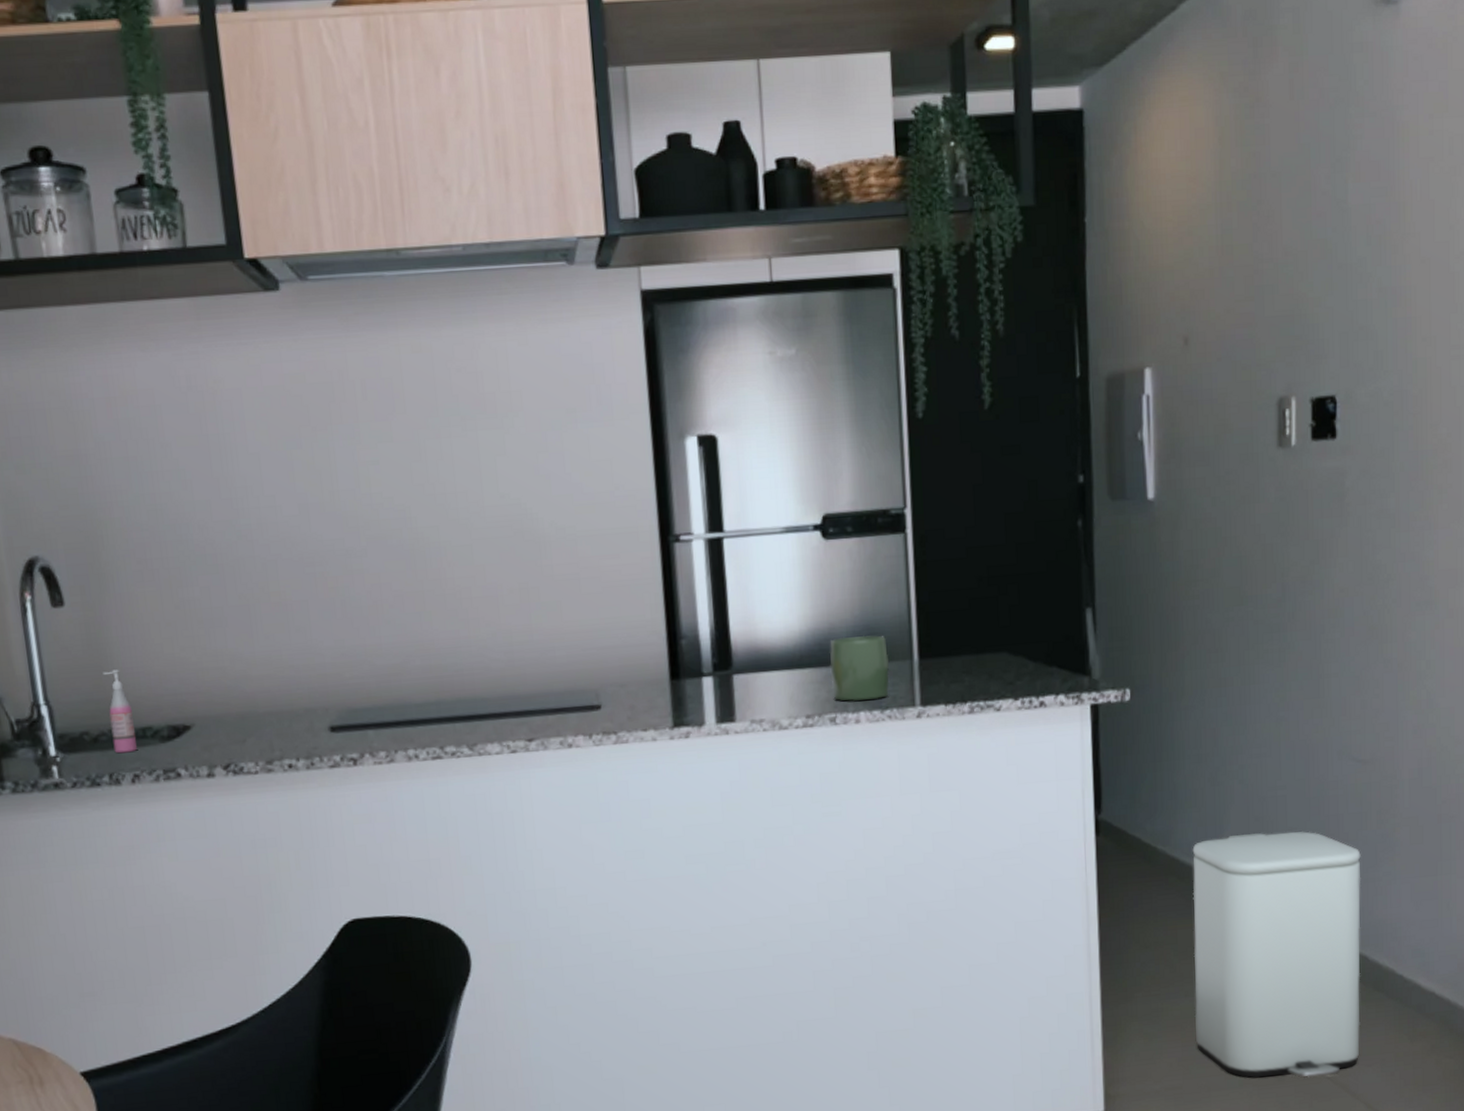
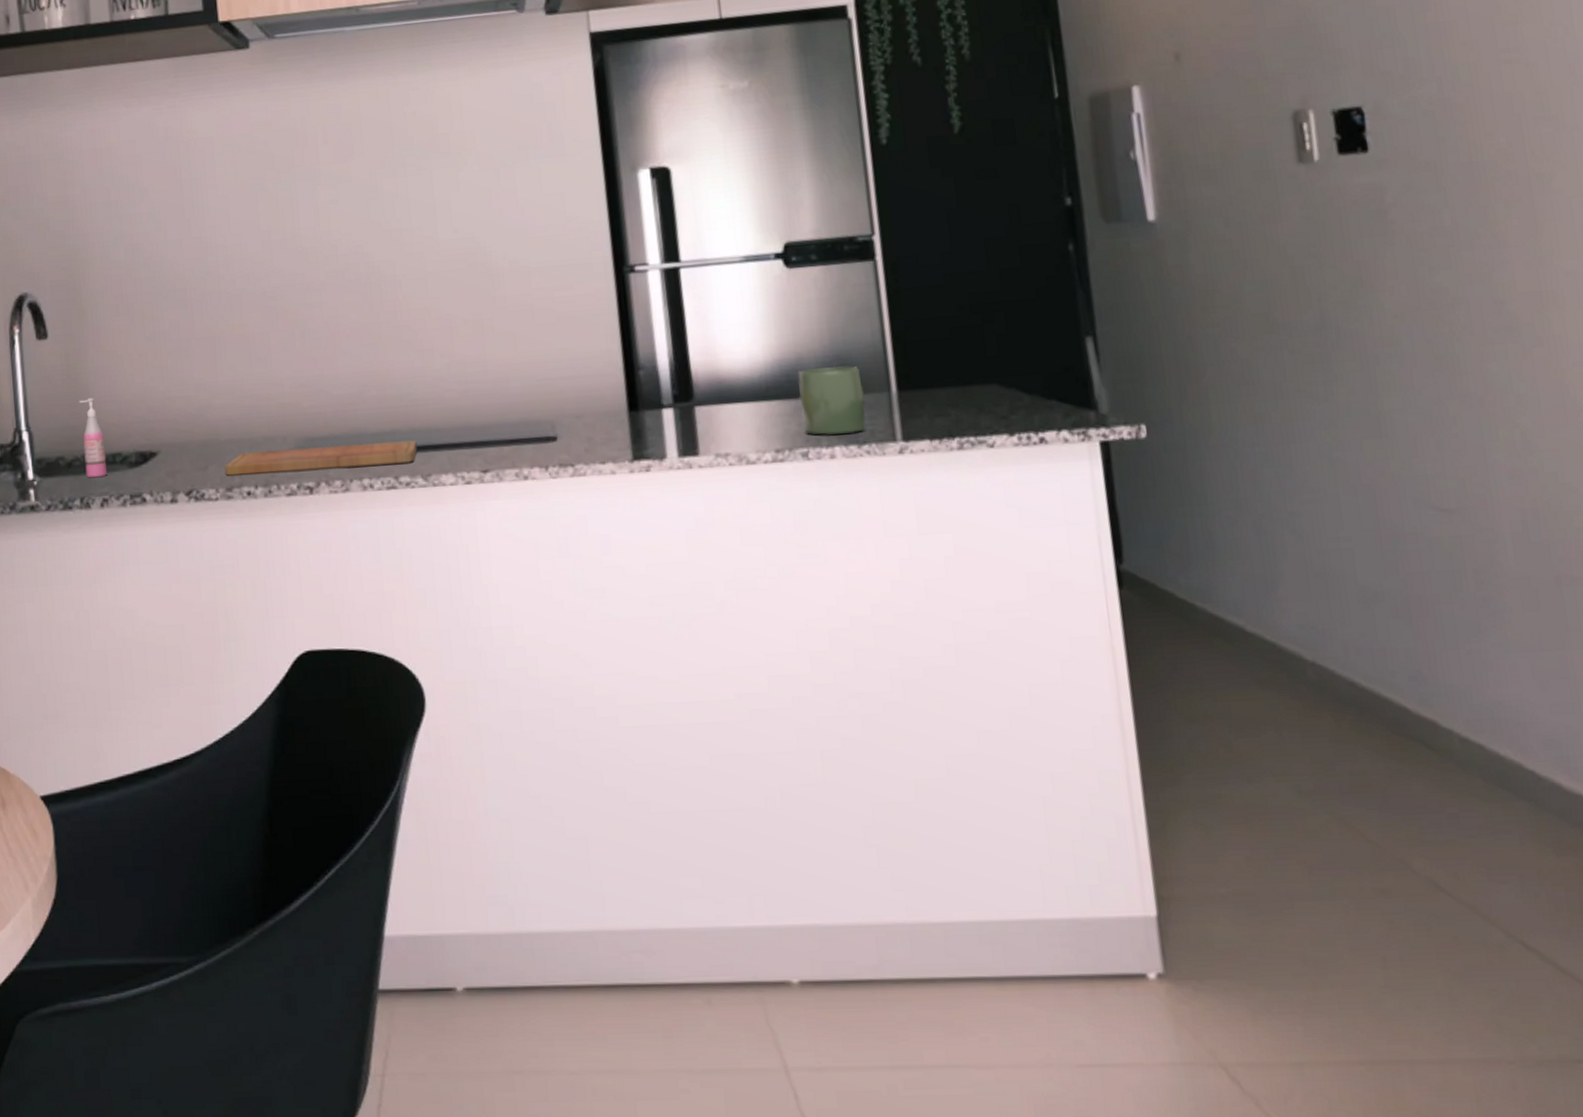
cutting board: none [264,710,463,749] -> present [224,440,418,476]
pedal bin: present [1192,831,1361,1078] -> none [1239,590,1488,893]

